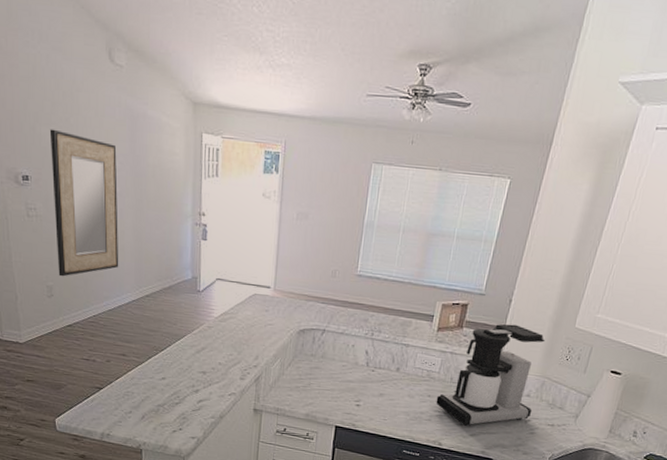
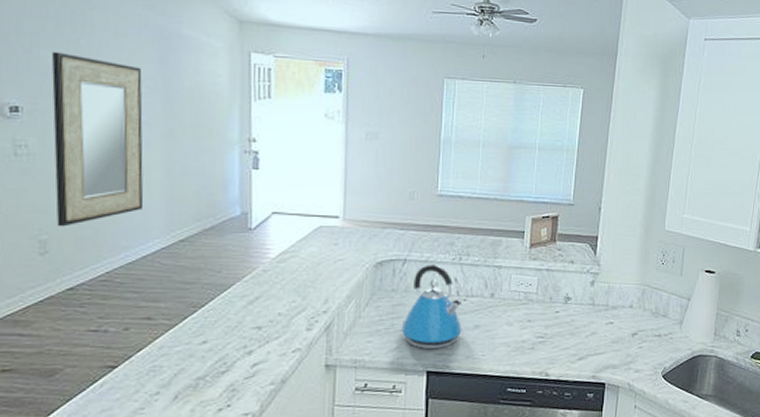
kettle: none [316,336,370,409] -> present [401,264,462,350]
coffee maker: present [436,324,545,426] -> none [537,233,639,349]

